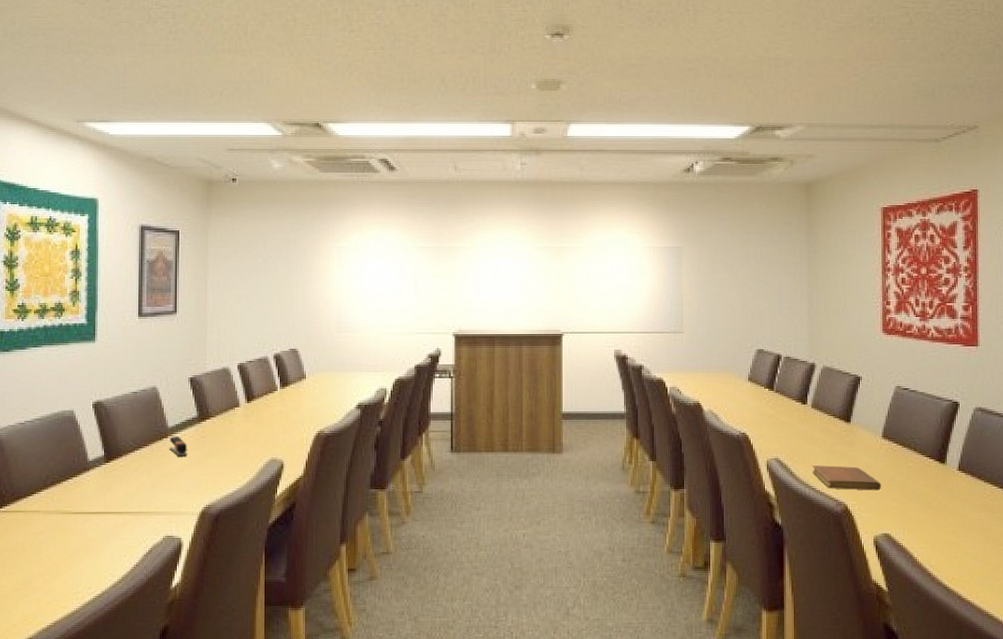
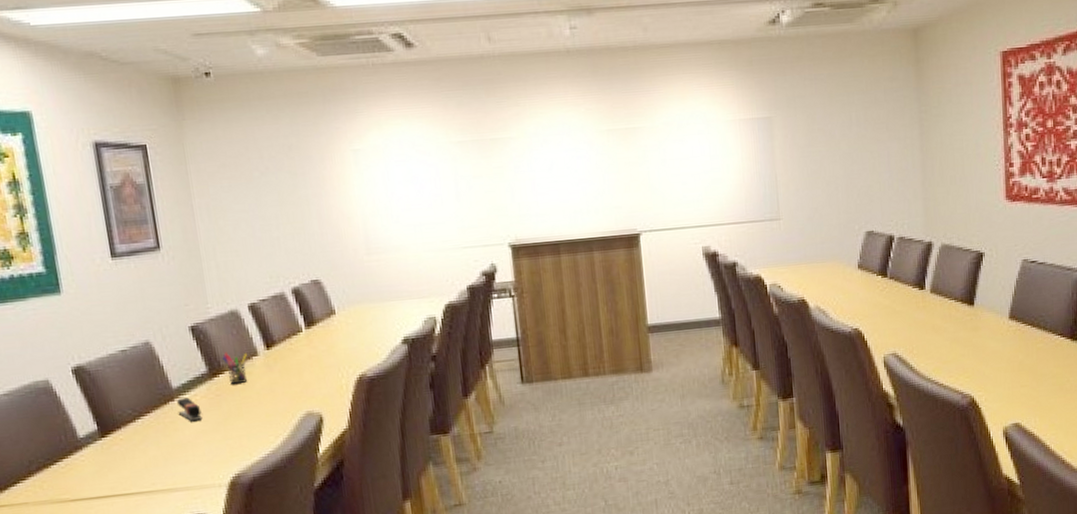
pen holder: none [211,401,231,429] -> present [222,352,248,385]
notebook: present [812,465,881,491] -> none [934,354,1010,381]

